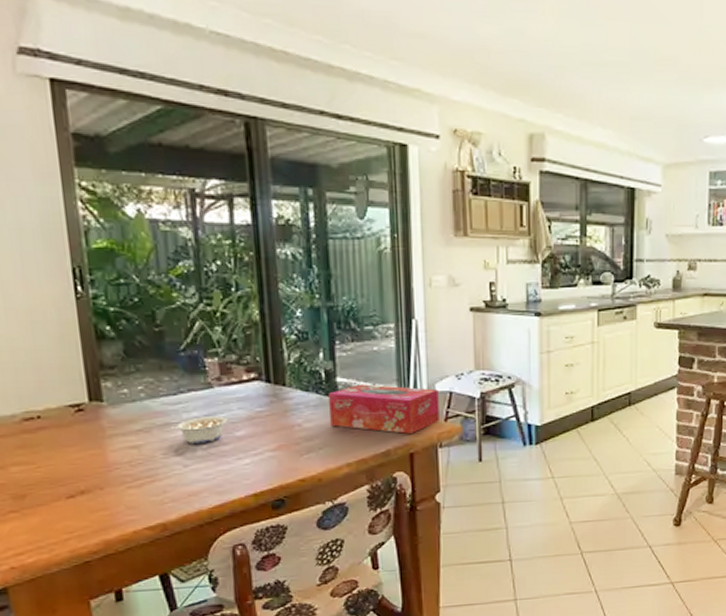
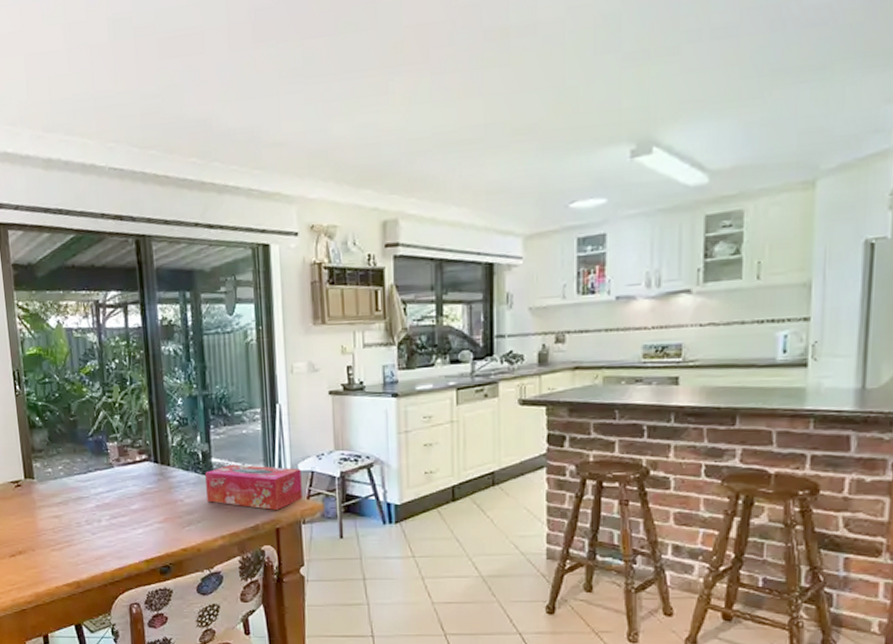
legume: present [172,416,228,443] -> none [83,492,125,515]

